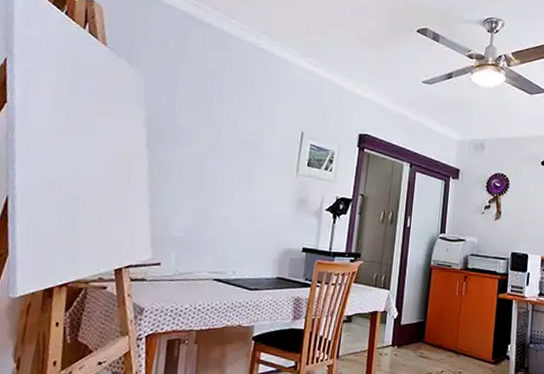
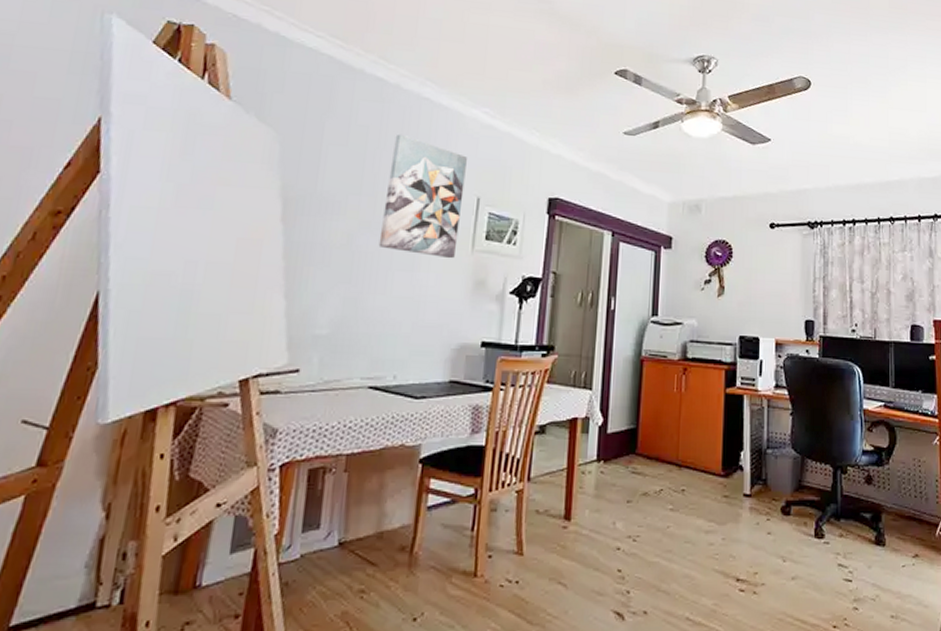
wall art: none [222,77,294,181] -> present [378,134,467,259]

